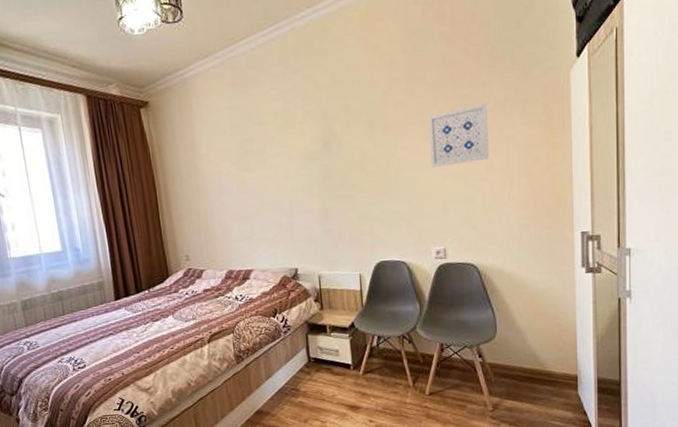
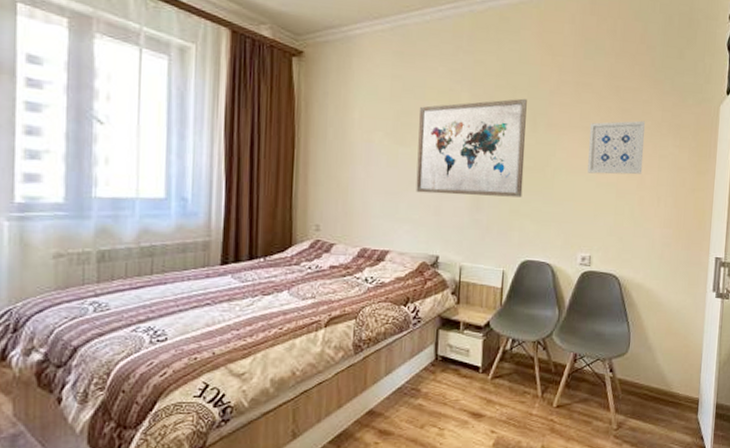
wall art: none [259,104,369,213] -> present [416,98,527,198]

